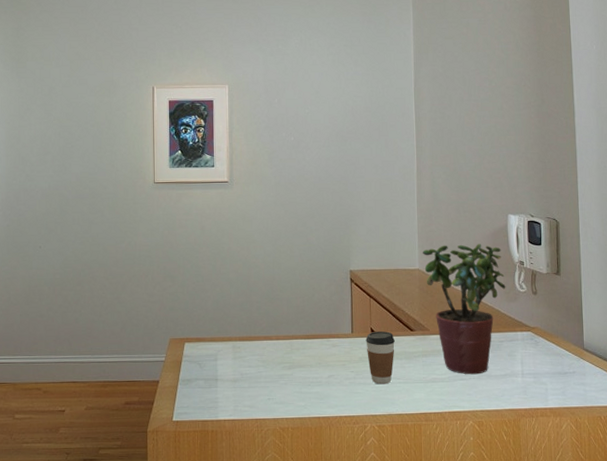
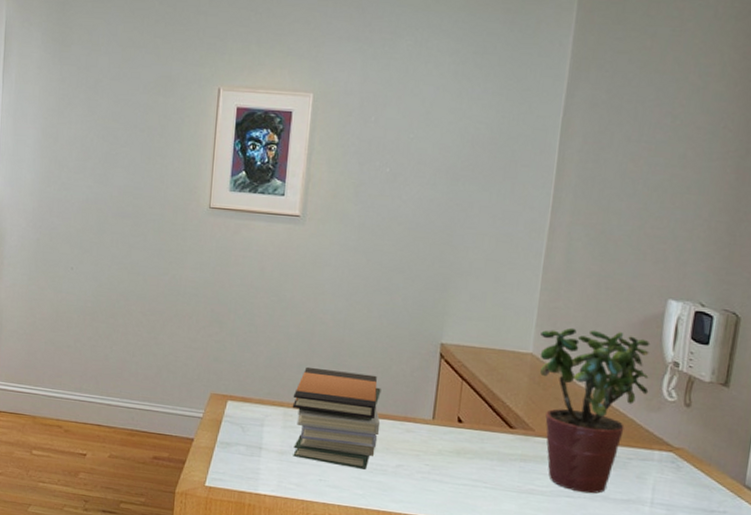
book stack: none [238,303,312,384] -> present [292,366,381,470]
coffee cup: present [365,331,395,385] -> none [448,422,487,487]

